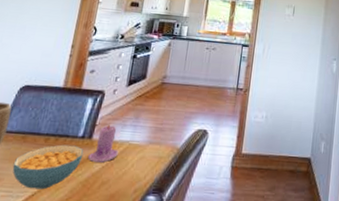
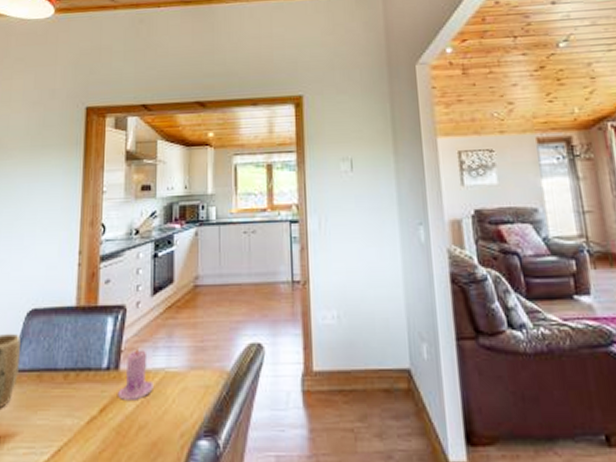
cereal bowl: present [12,144,84,190] -> none [31,380,112,442]

